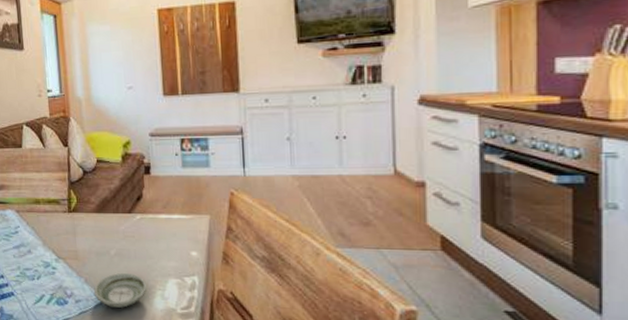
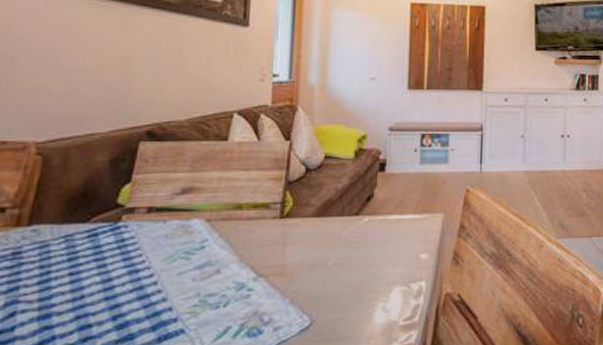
saucer: present [93,272,147,308] -> none [300,285,368,330]

